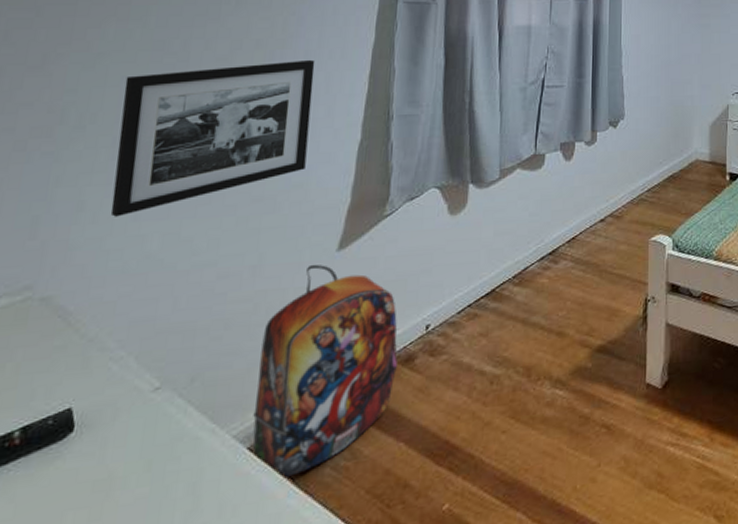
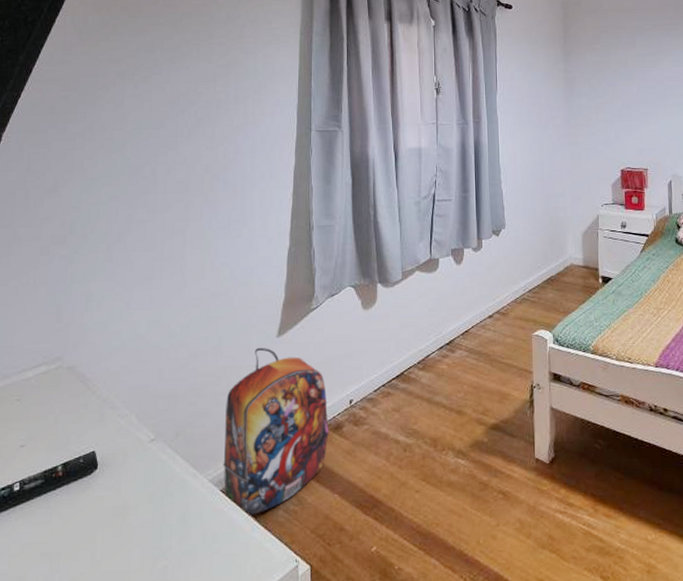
picture frame: present [110,59,315,217] -> none [110,180,250,306]

